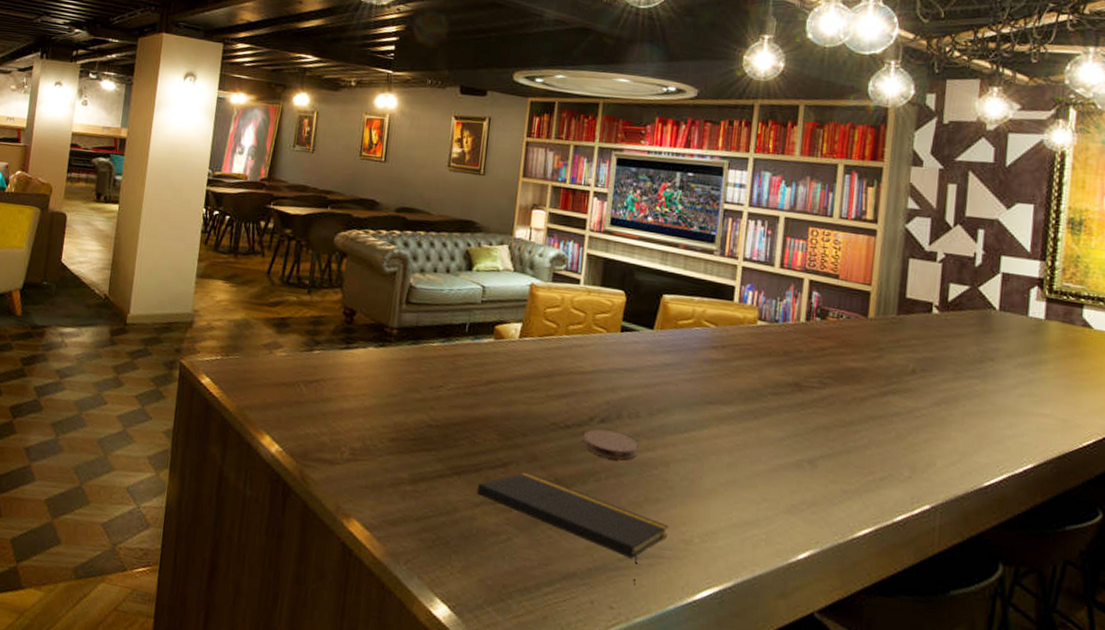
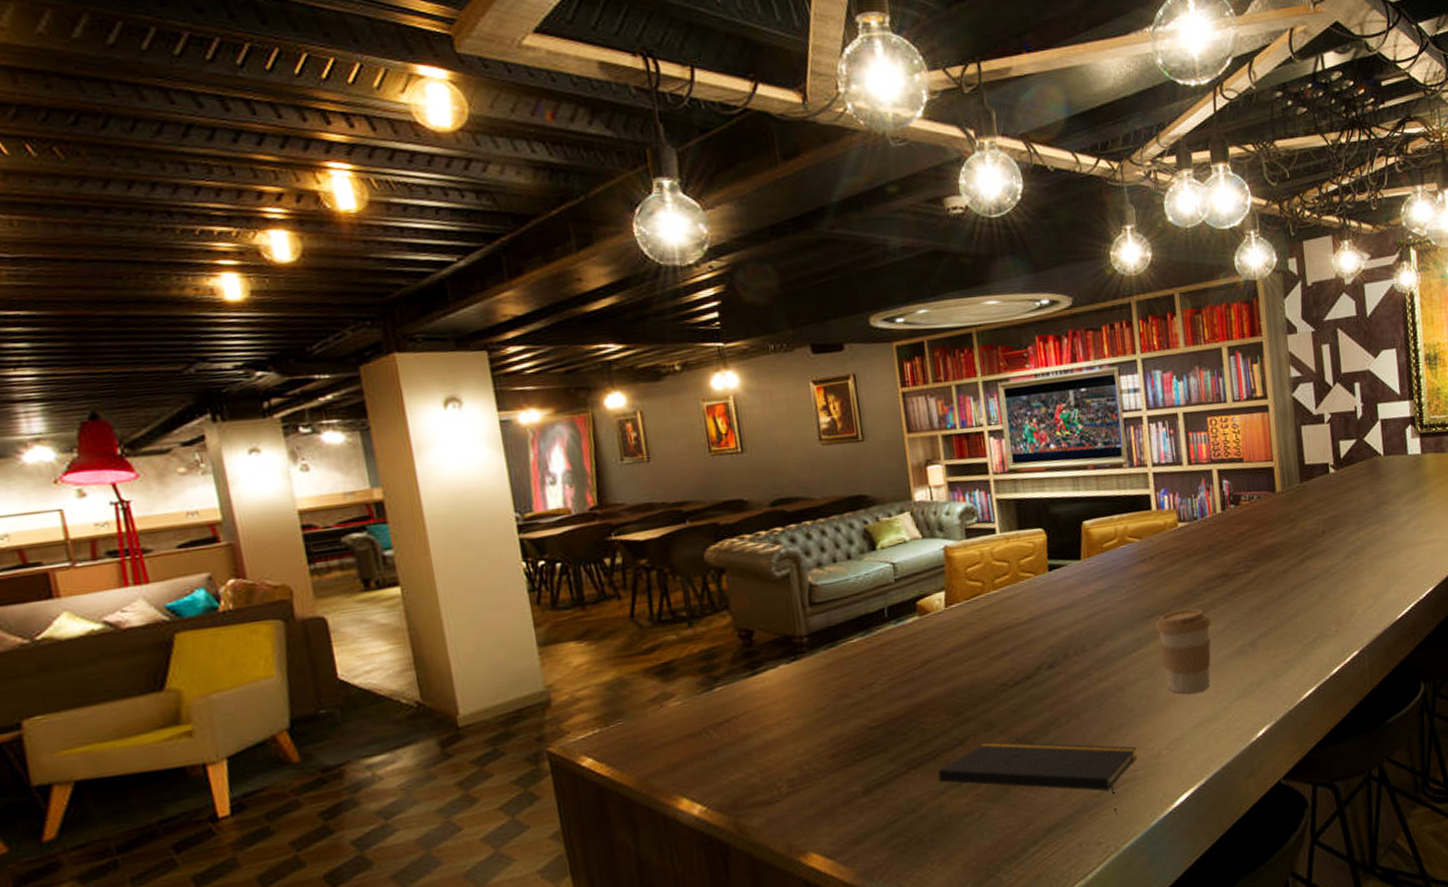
coaster: present [582,429,639,460] -> none [1034,672,1092,702]
coffee cup: none [713,405,772,493] -> present [1155,608,1211,694]

